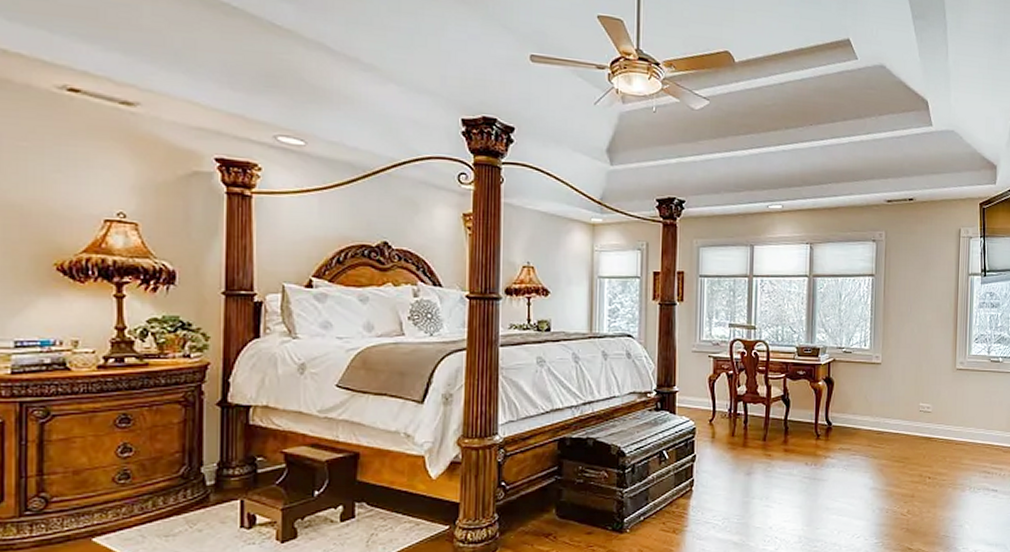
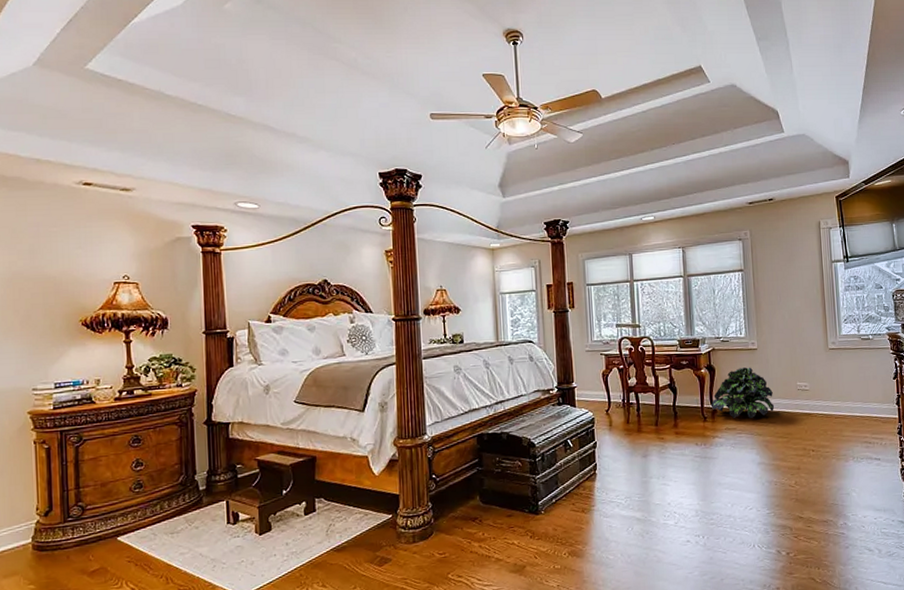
potted plant: none [826,383,894,440] -> present [711,367,775,419]

